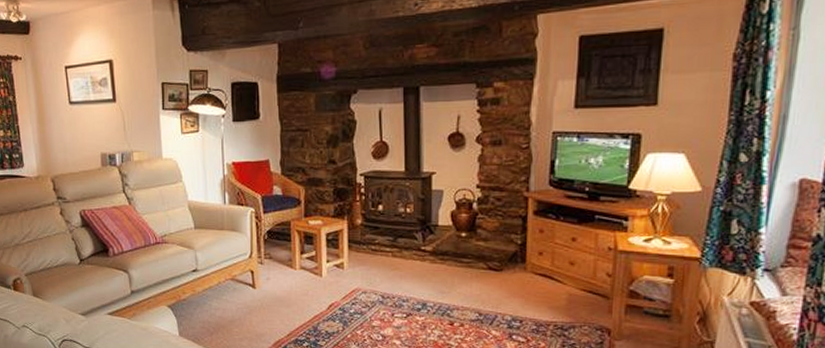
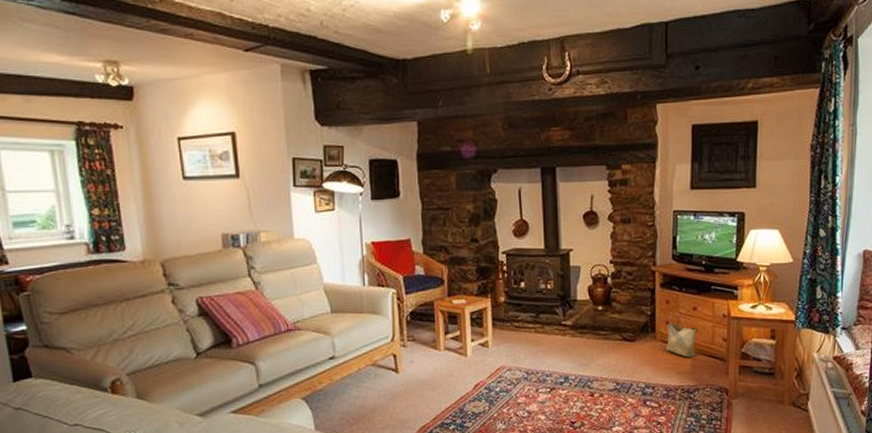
woven basket: none [537,240,576,292] -> present [665,310,697,357]

